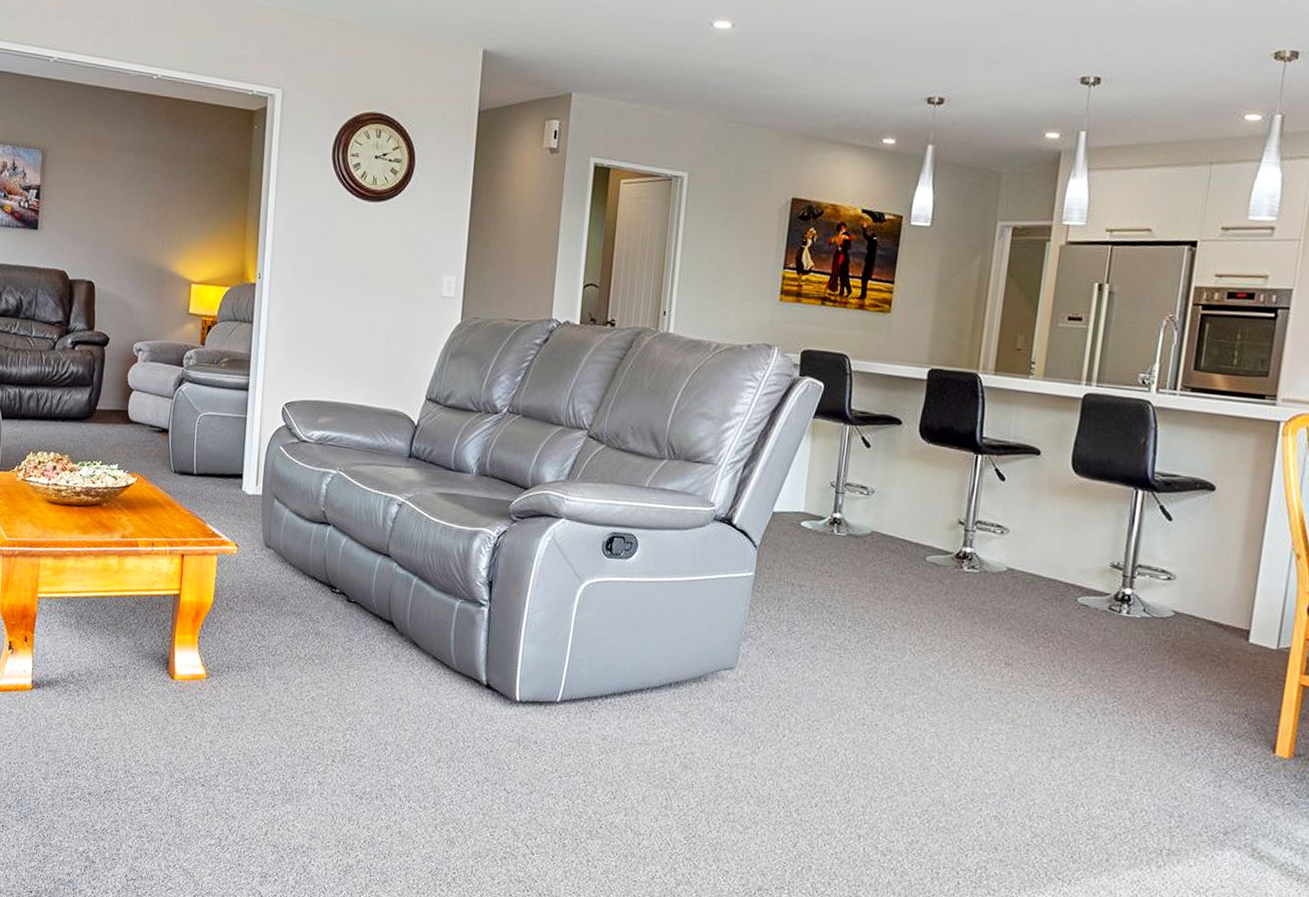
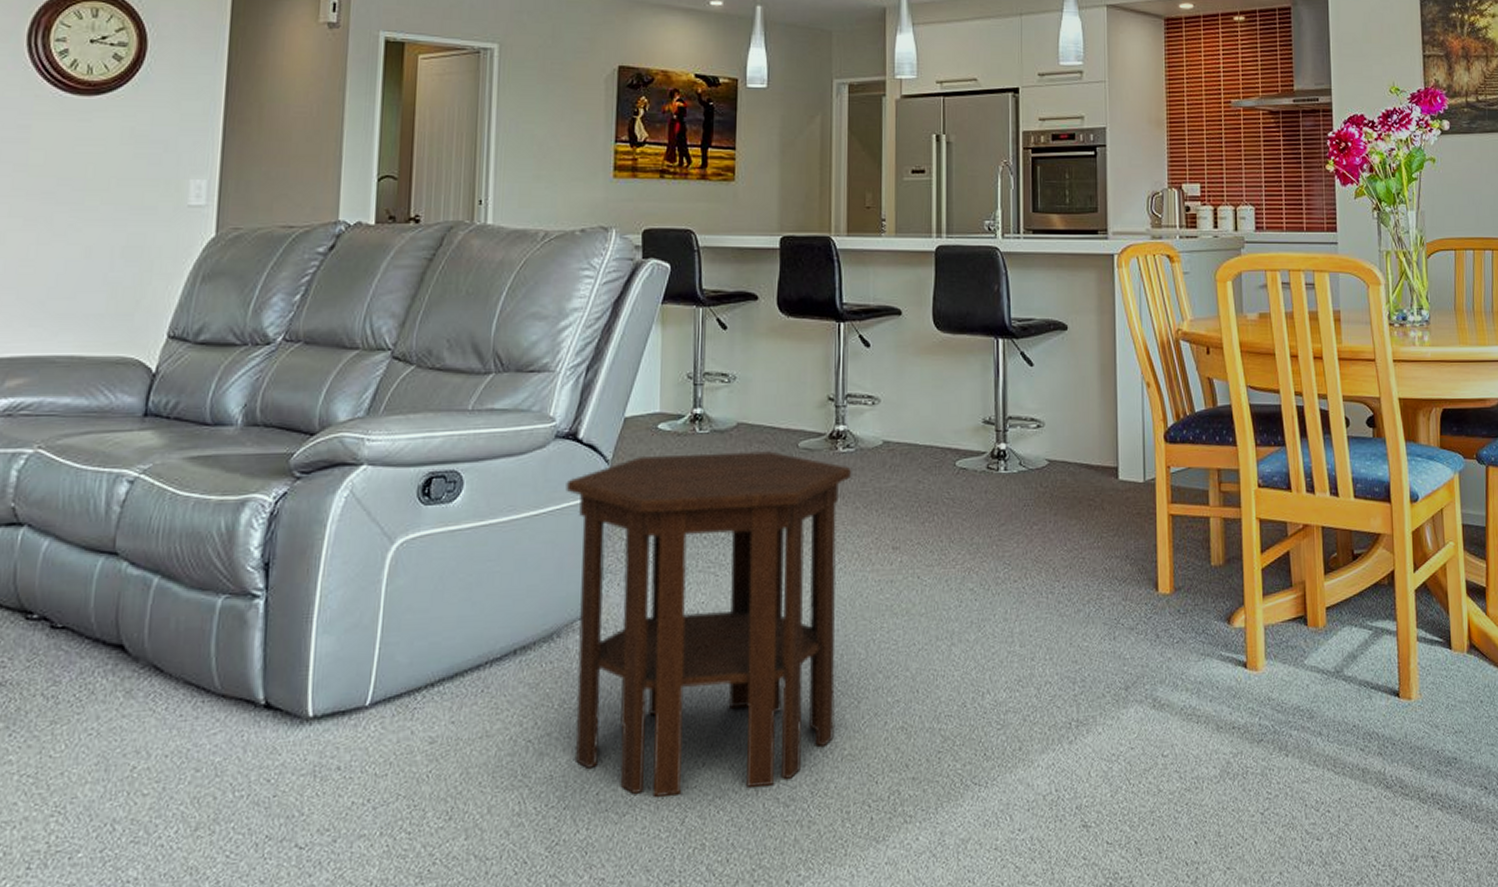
side table: none [712,546,974,835] -> present [565,451,852,797]

